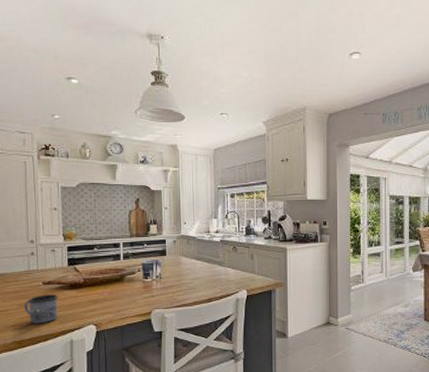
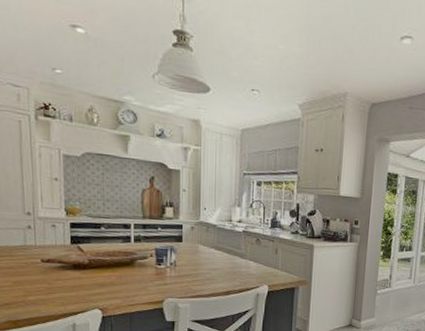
mug: present [23,294,59,324] -> none [19,273,60,304]

